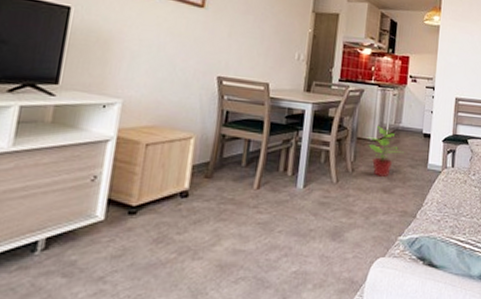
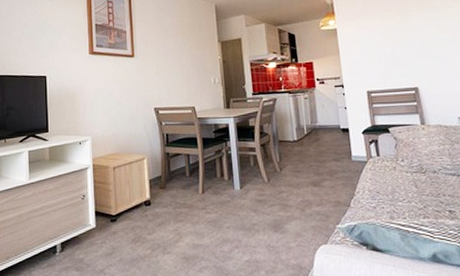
potted plant: present [368,126,404,177] -> none [288,128,325,172]

